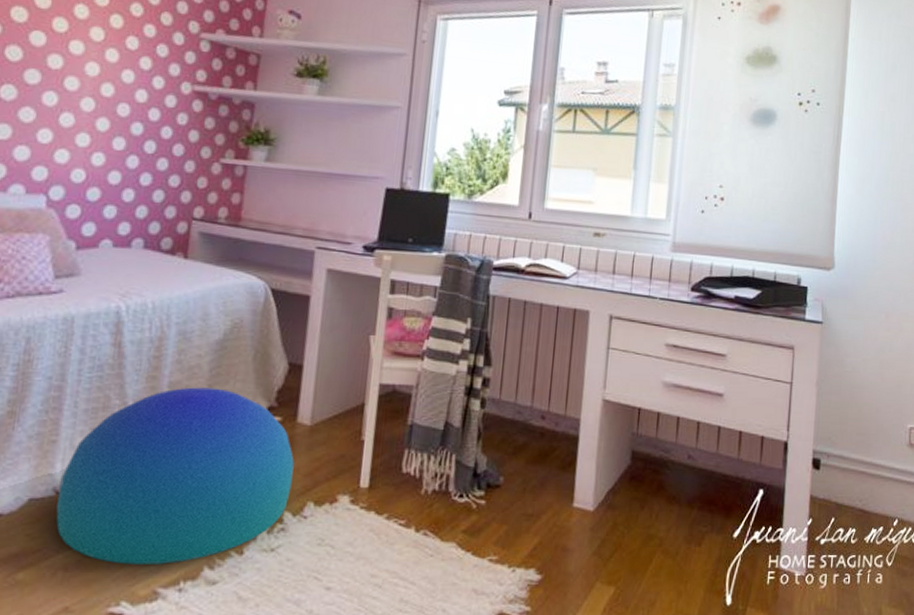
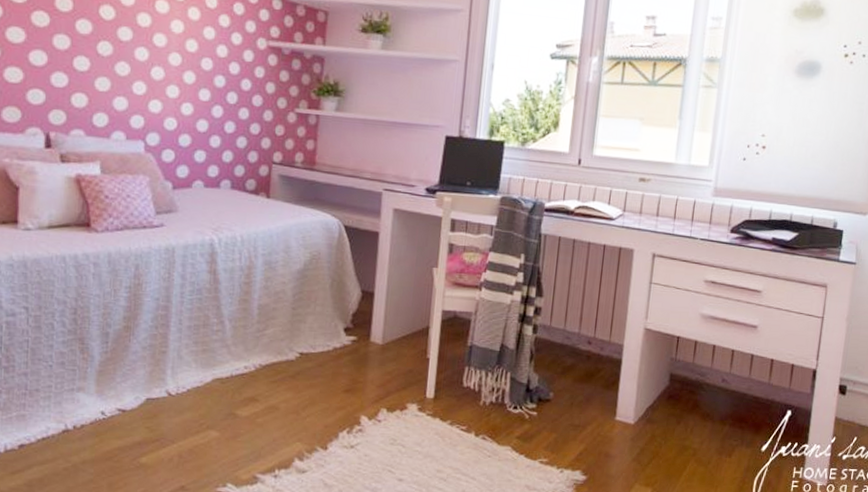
pouf: present [56,387,294,564] -> none [169,309,369,455]

